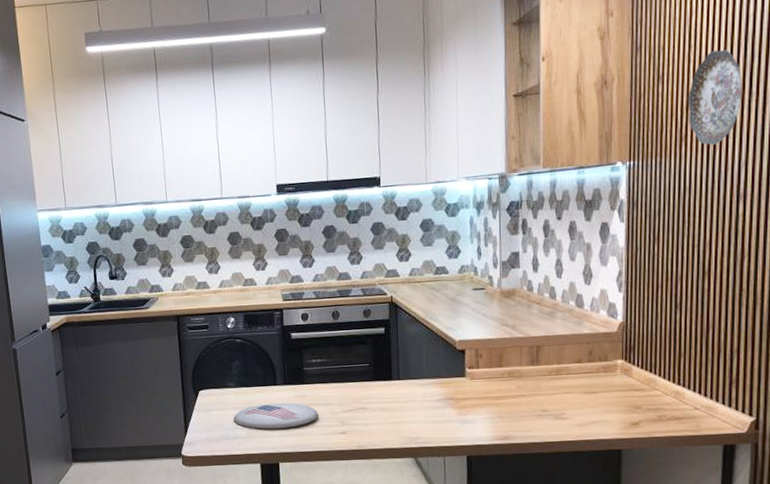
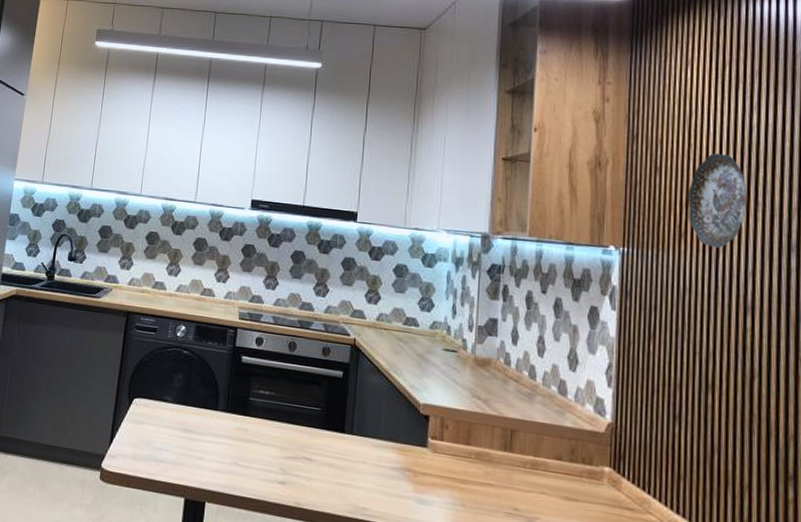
plate: present [234,402,319,430] -> none [165,428,258,464]

